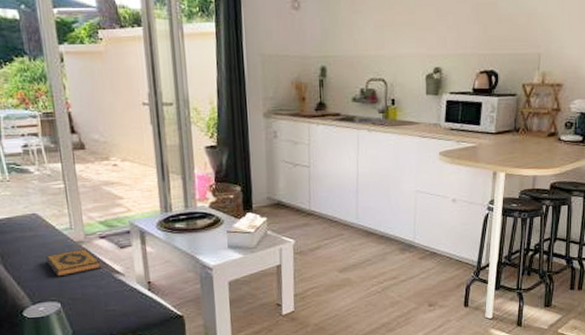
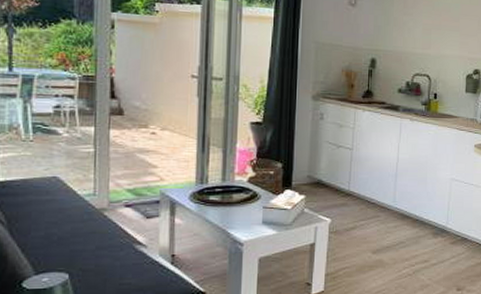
hardback book: present [45,249,101,277] -> none [59,217,121,245]

